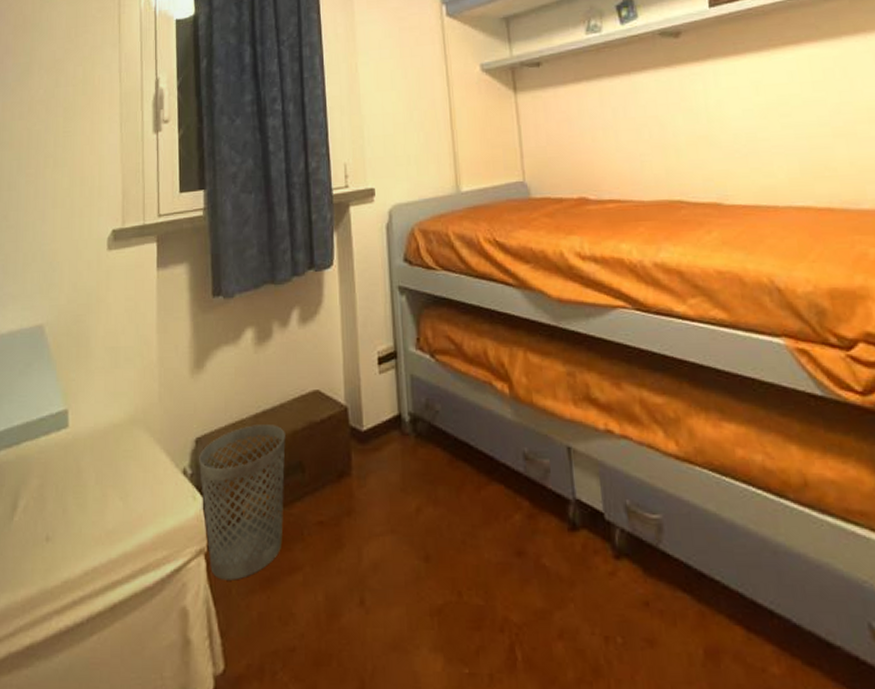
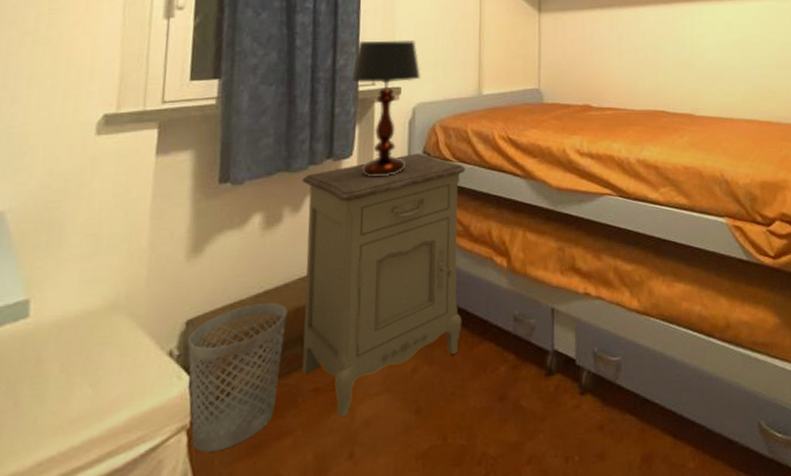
nightstand: none [287,261,466,557] -> present [302,153,466,418]
table lamp: none [324,136,393,289] -> present [351,40,420,177]

